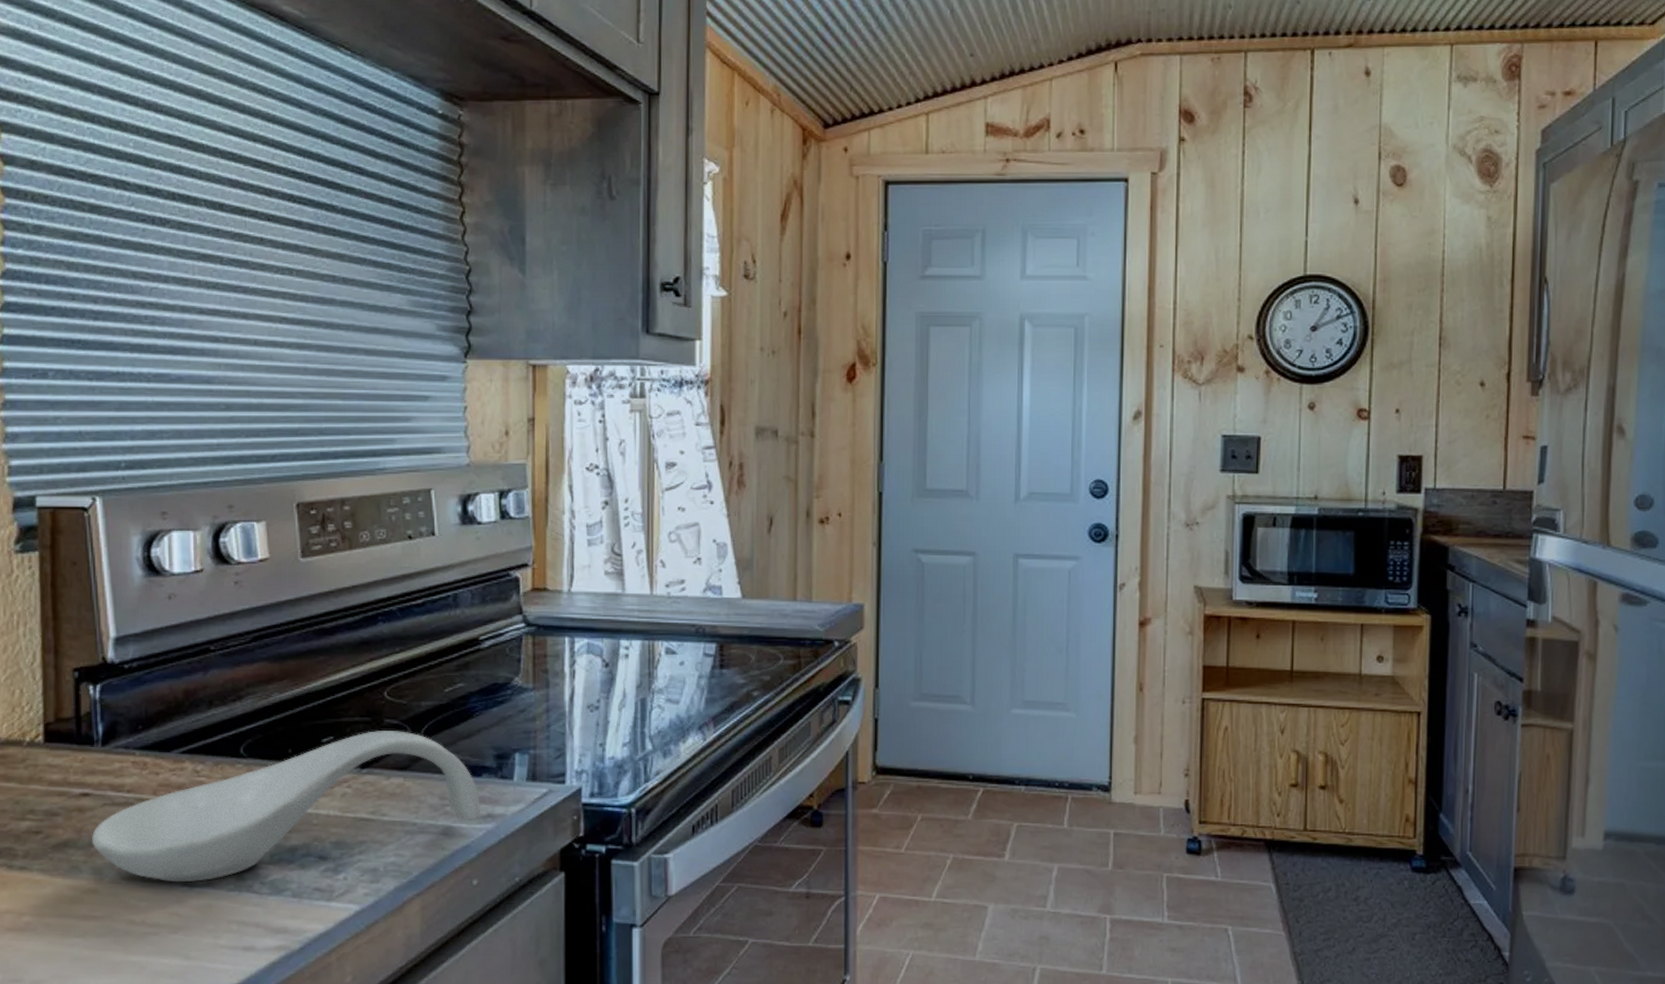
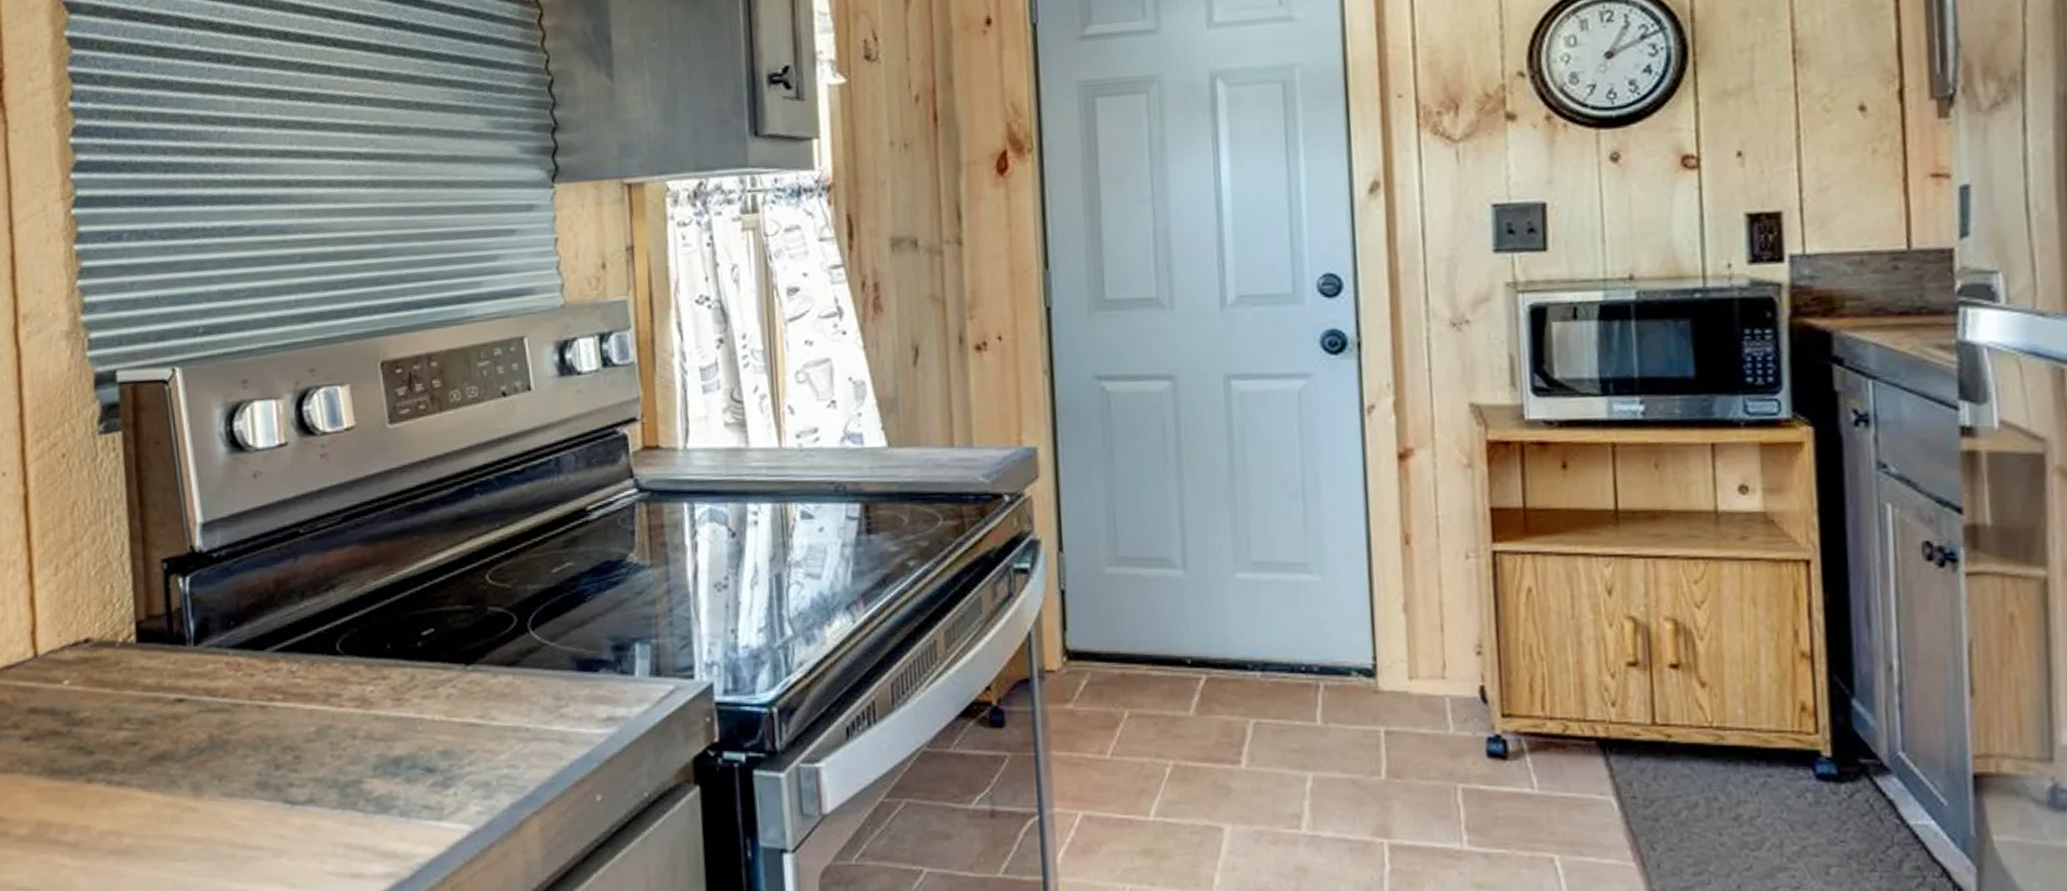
spoon rest: present [91,731,481,883] -> none [188,620,601,800]

